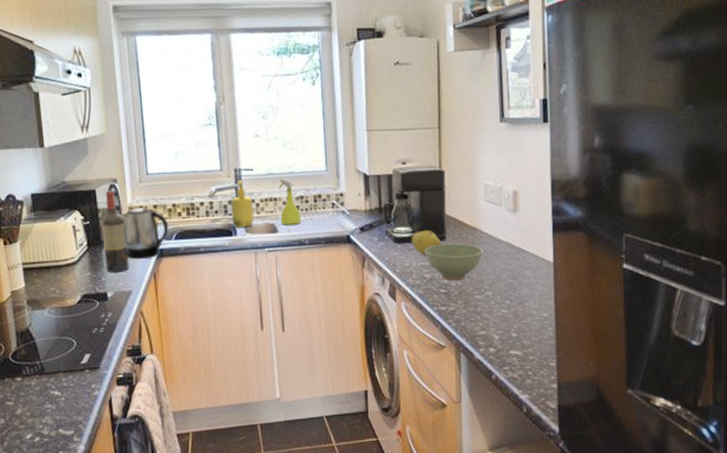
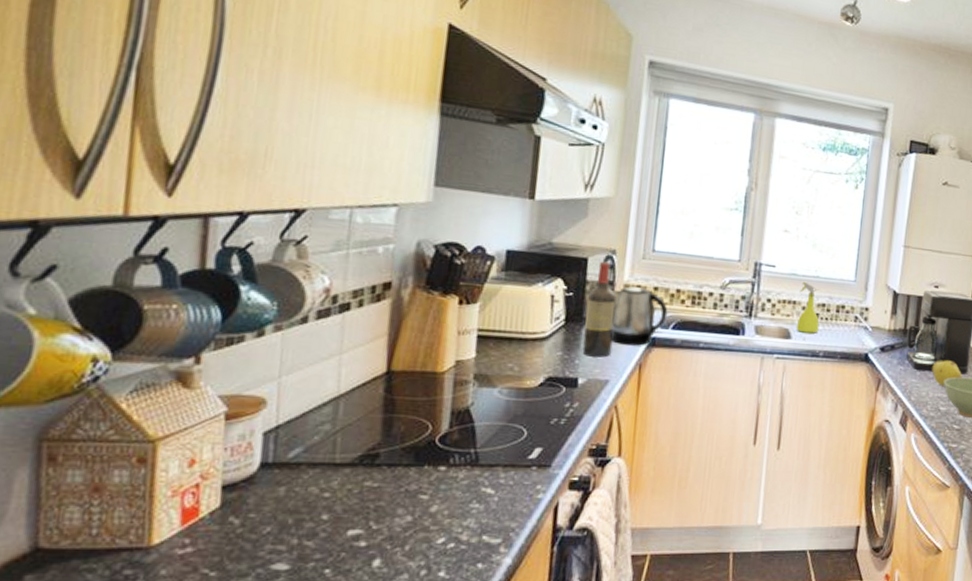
soap dispenser: present [231,180,254,228] -> none [742,275,770,329]

